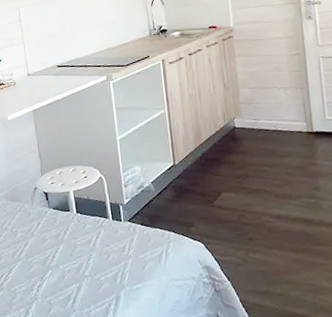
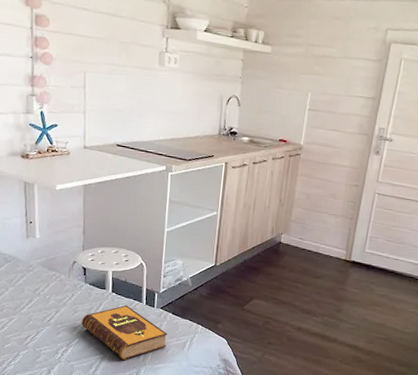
hardback book: none [51,224,142,285] -> present [81,305,168,360]

